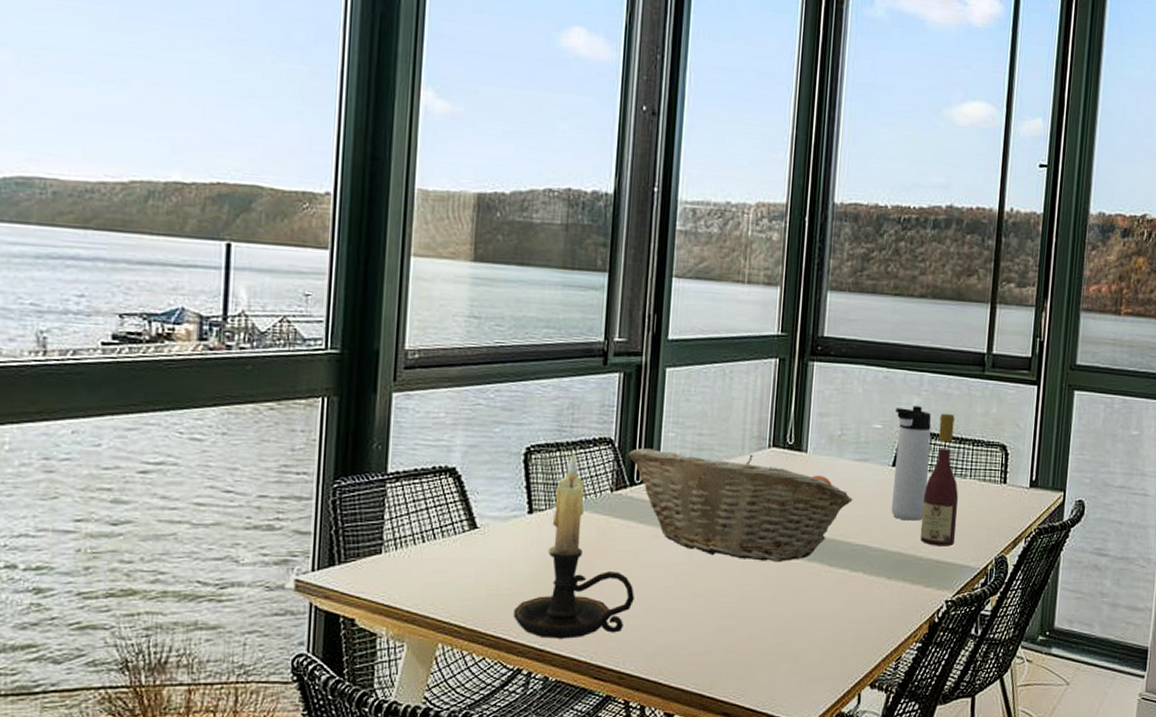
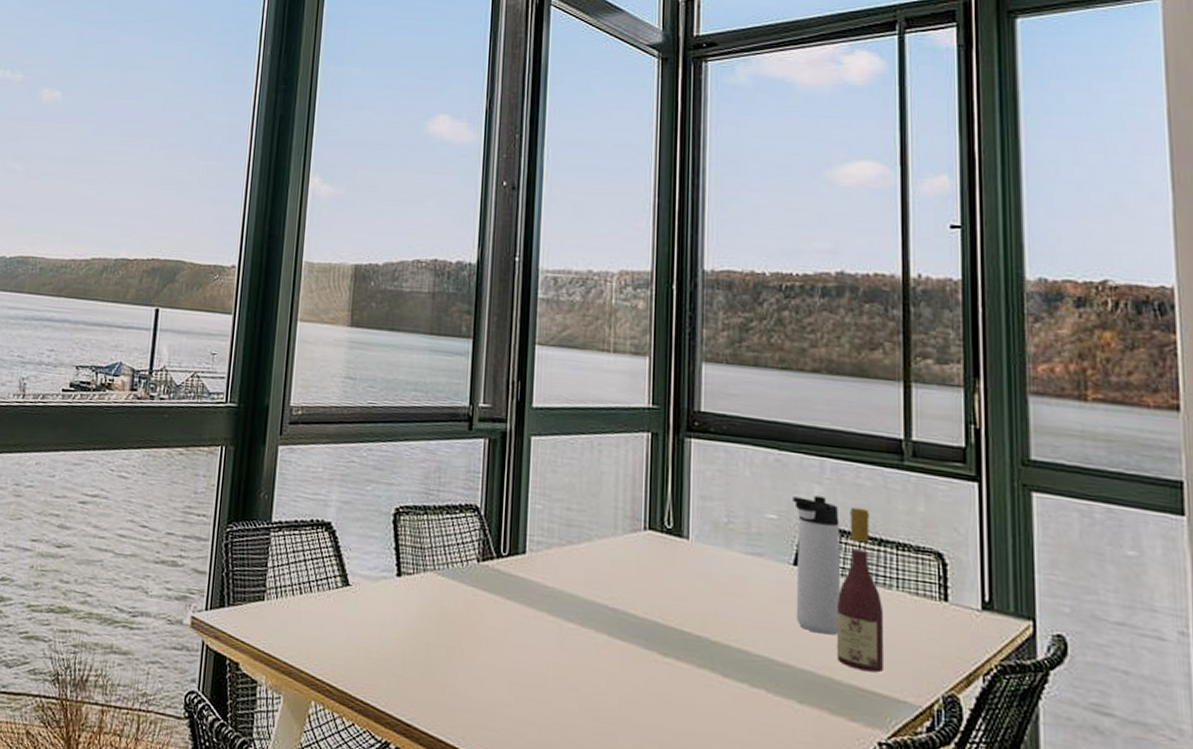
candle holder: present [513,453,634,639] -> none [382,518,503,719]
fruit basket: present [629,448,853,561] -> none [495,518,747,664]

